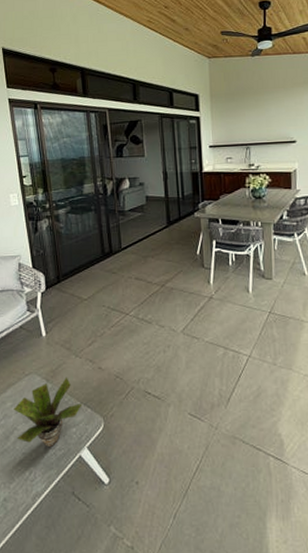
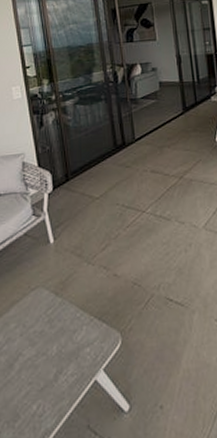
potted plant: present [14,376,82,447] -> none [18,288,97,373]

